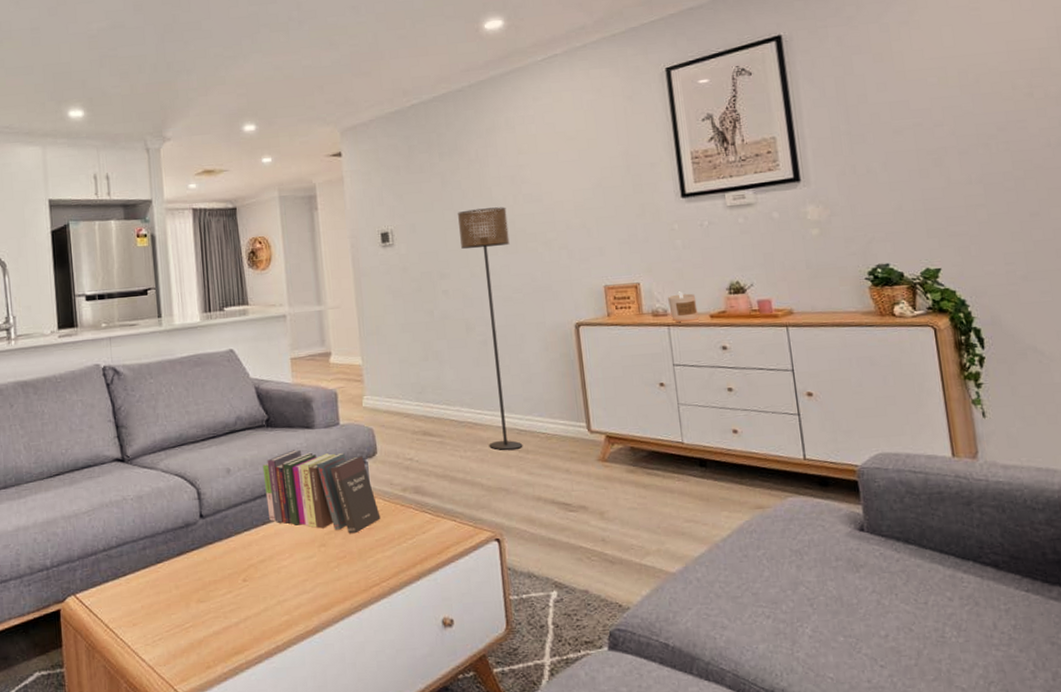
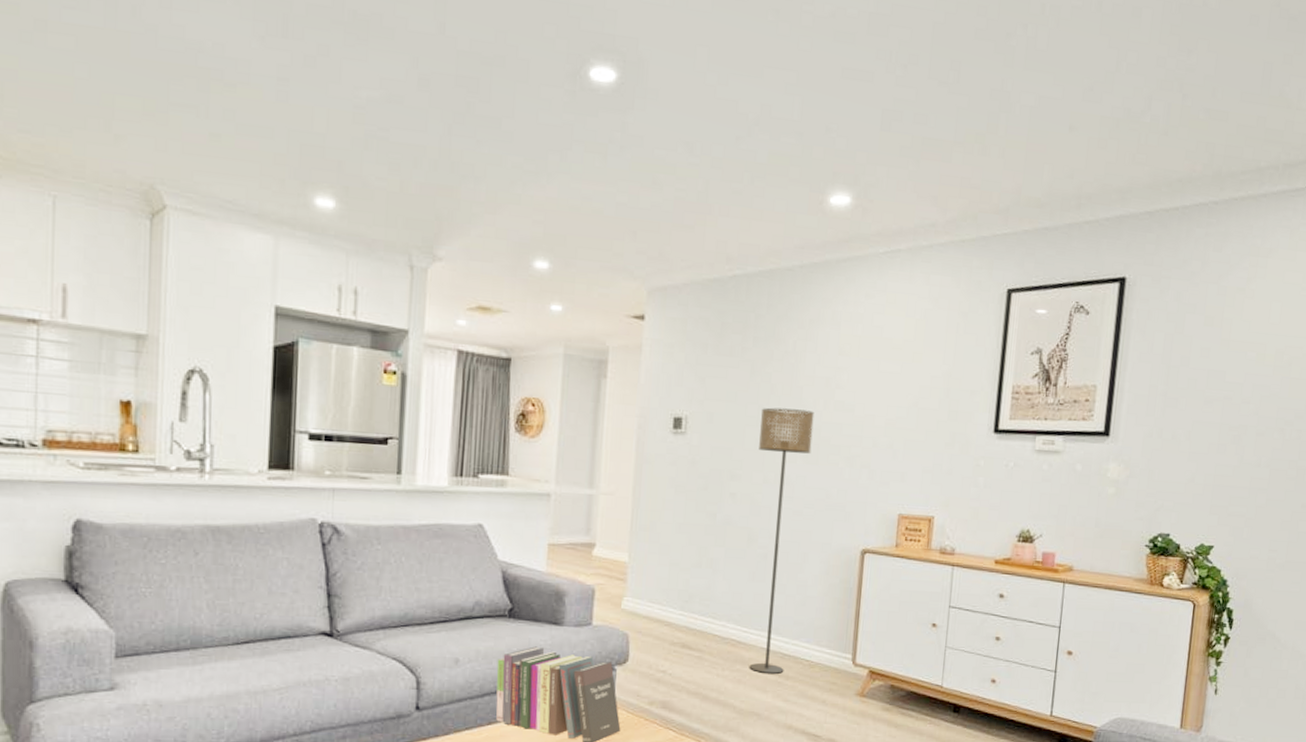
candle: present [668,291,699,323] -> none [957,531,986,565]

